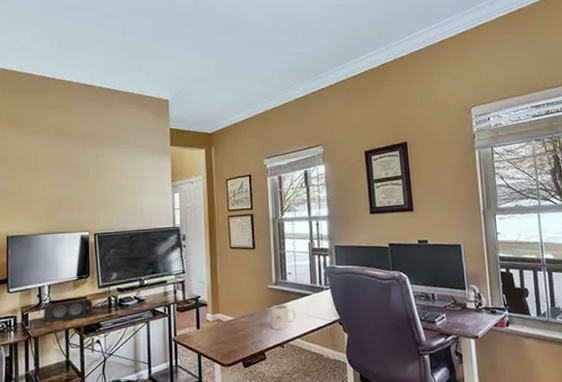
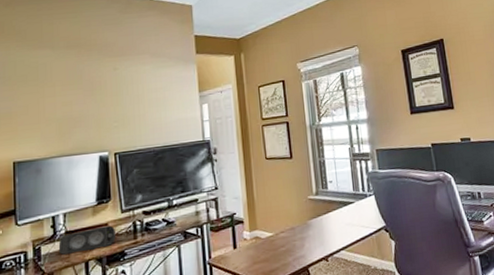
mug: present [270,304,296,330] -> none [312,215,340,243]

